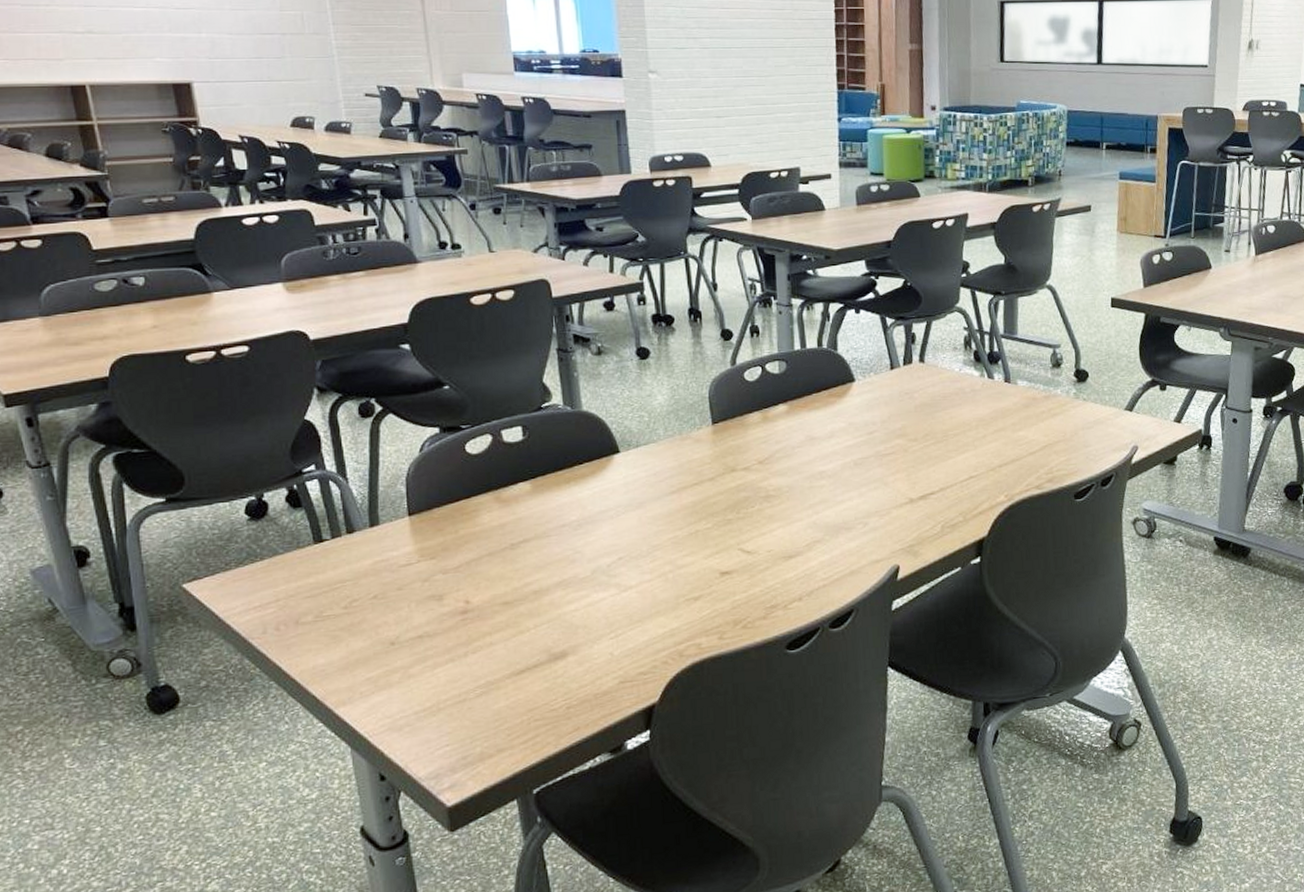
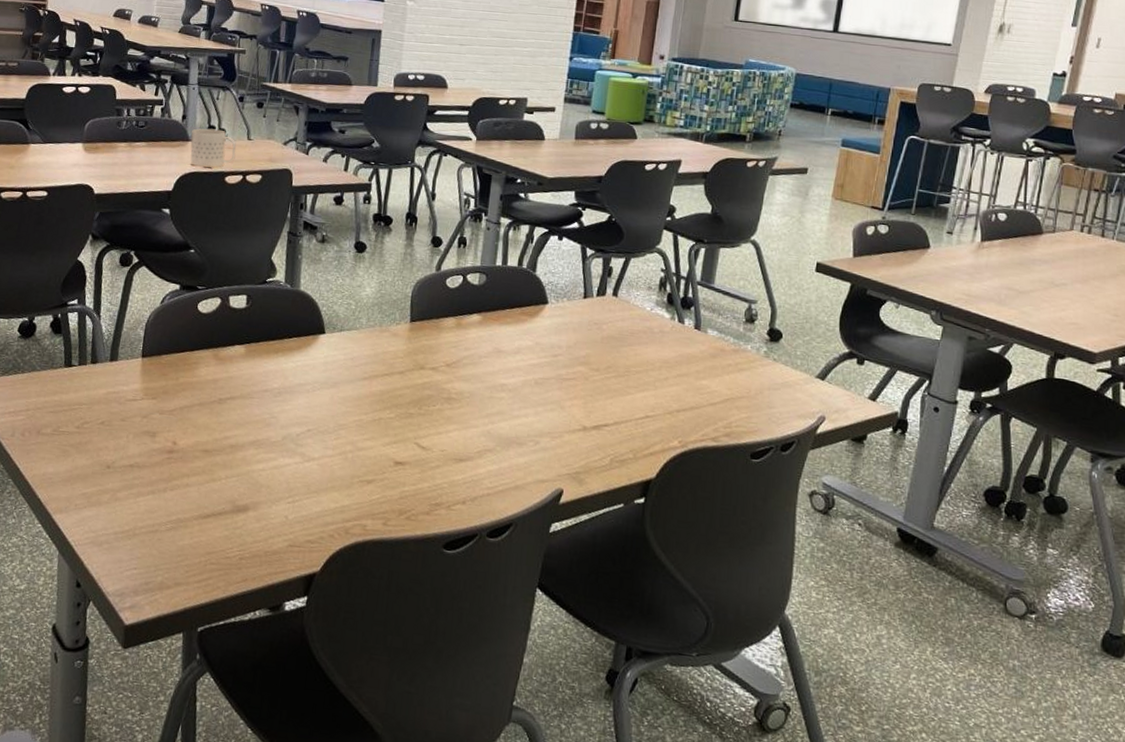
mug: none [418,245,478,292] -> present [190,128,236,168]

